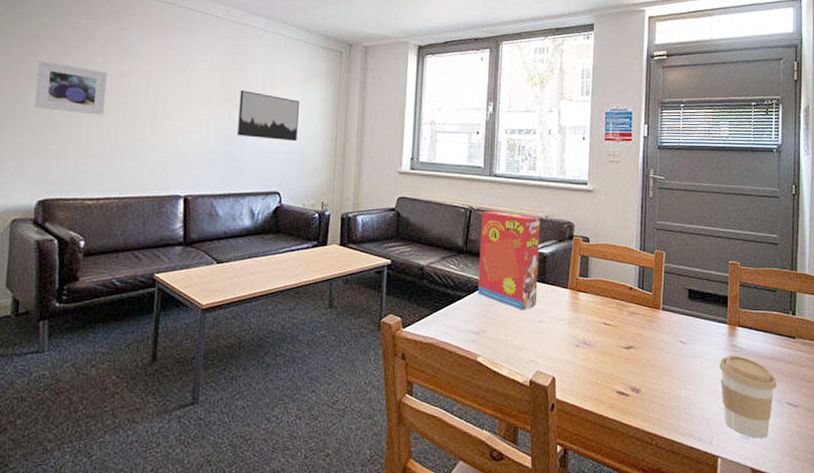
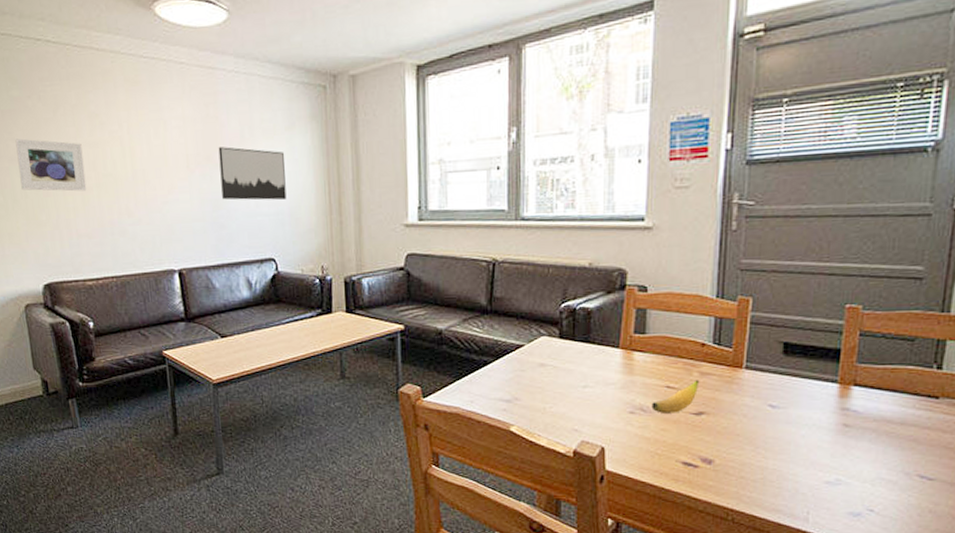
cereal box: present [477,210,540,310] -> none [506,261,582,375]
banana: none [592,318,629,347] -> present [651,380,700,413]
coffee cup: present [719,355,778,439] -> none [823,419,906,516]

